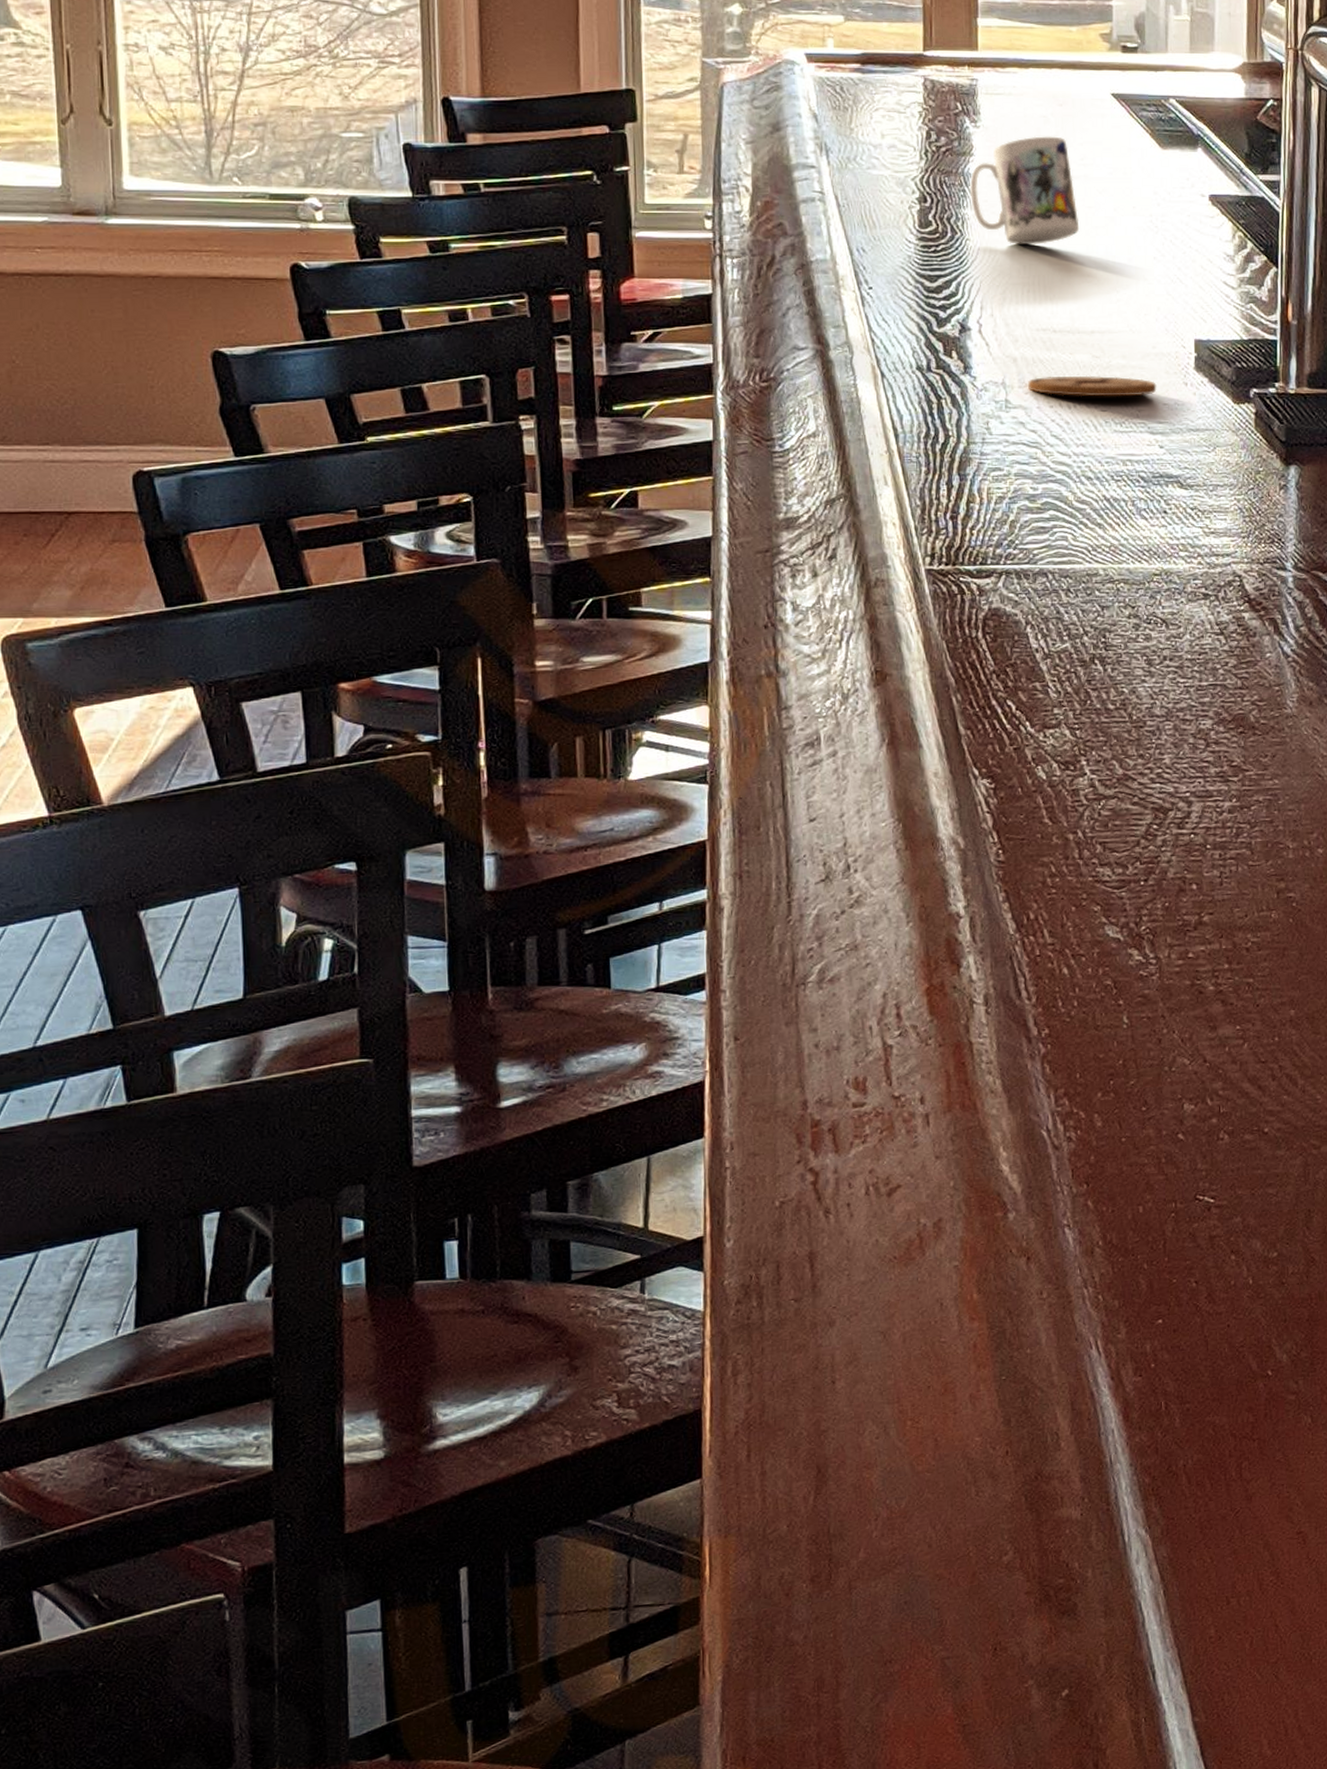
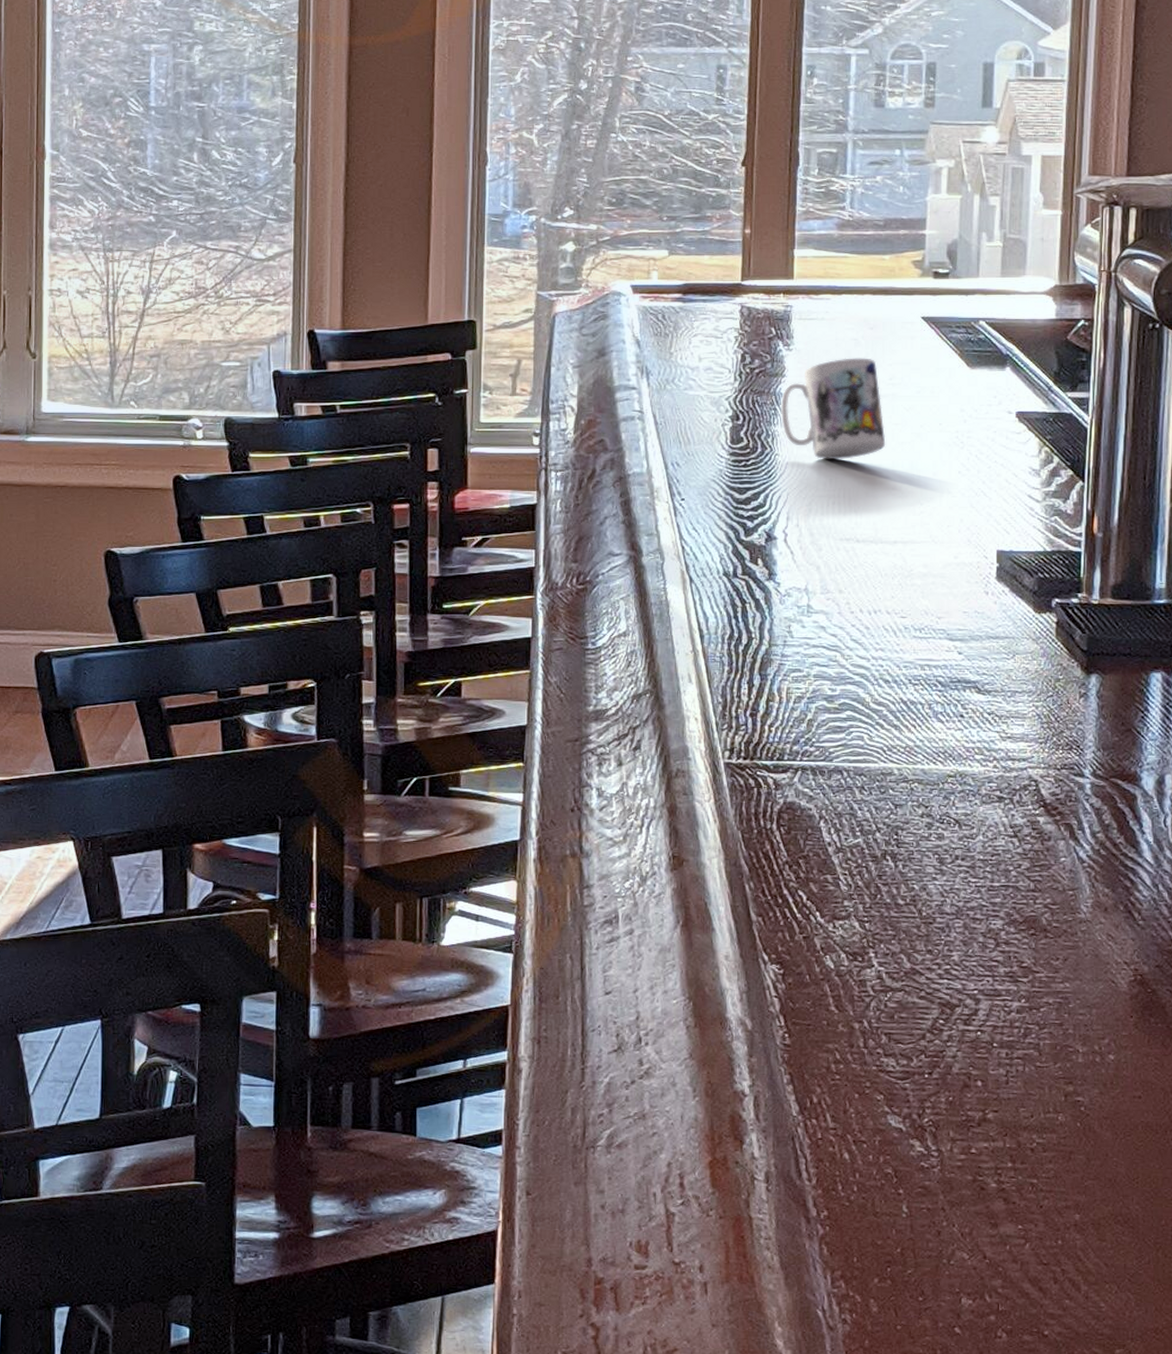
coaster: present [1028,375,1157,397] -> none [830,583,957,604]

